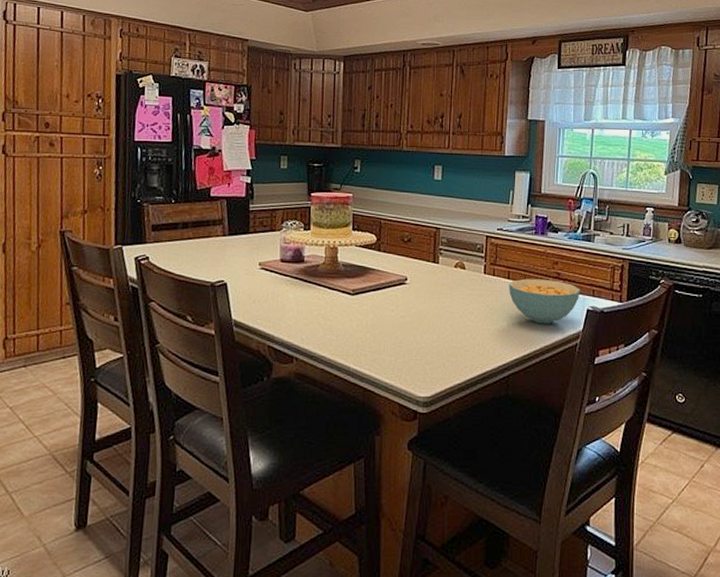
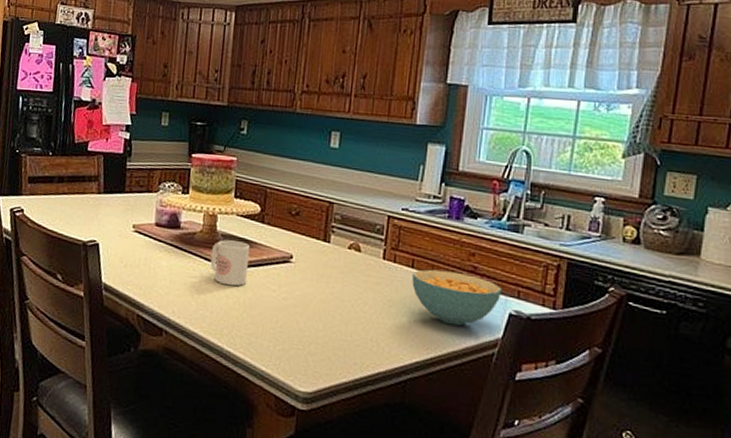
mug: none [333,269,369,310] -> present [210,240,250,286]

